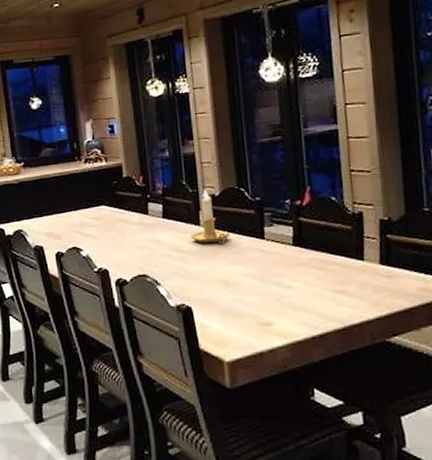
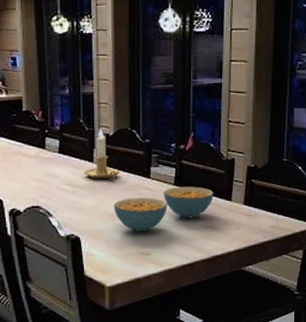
cereal bowl: none [225,261,288,300] -> present [113,197,167,232]
cereal bowl: none [281,246,342,283] -> present [164,186,214,218]

